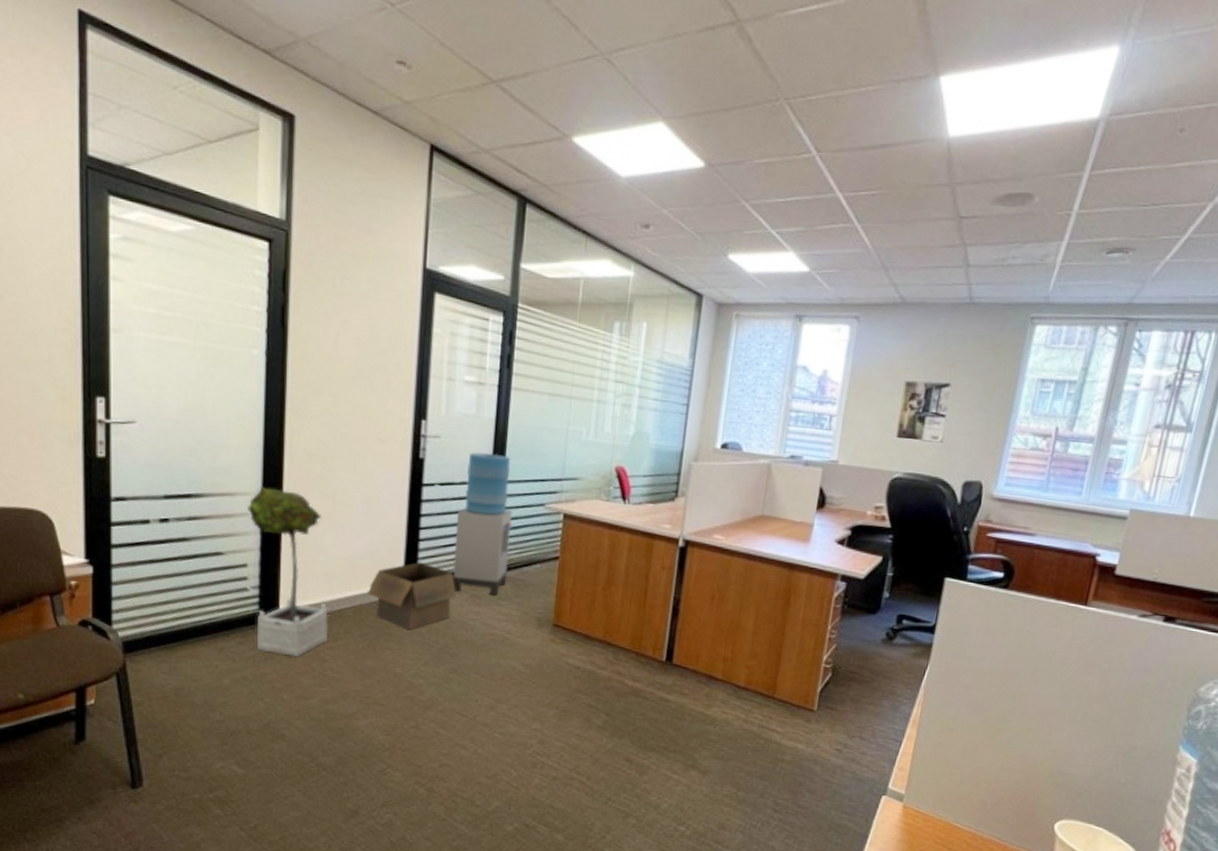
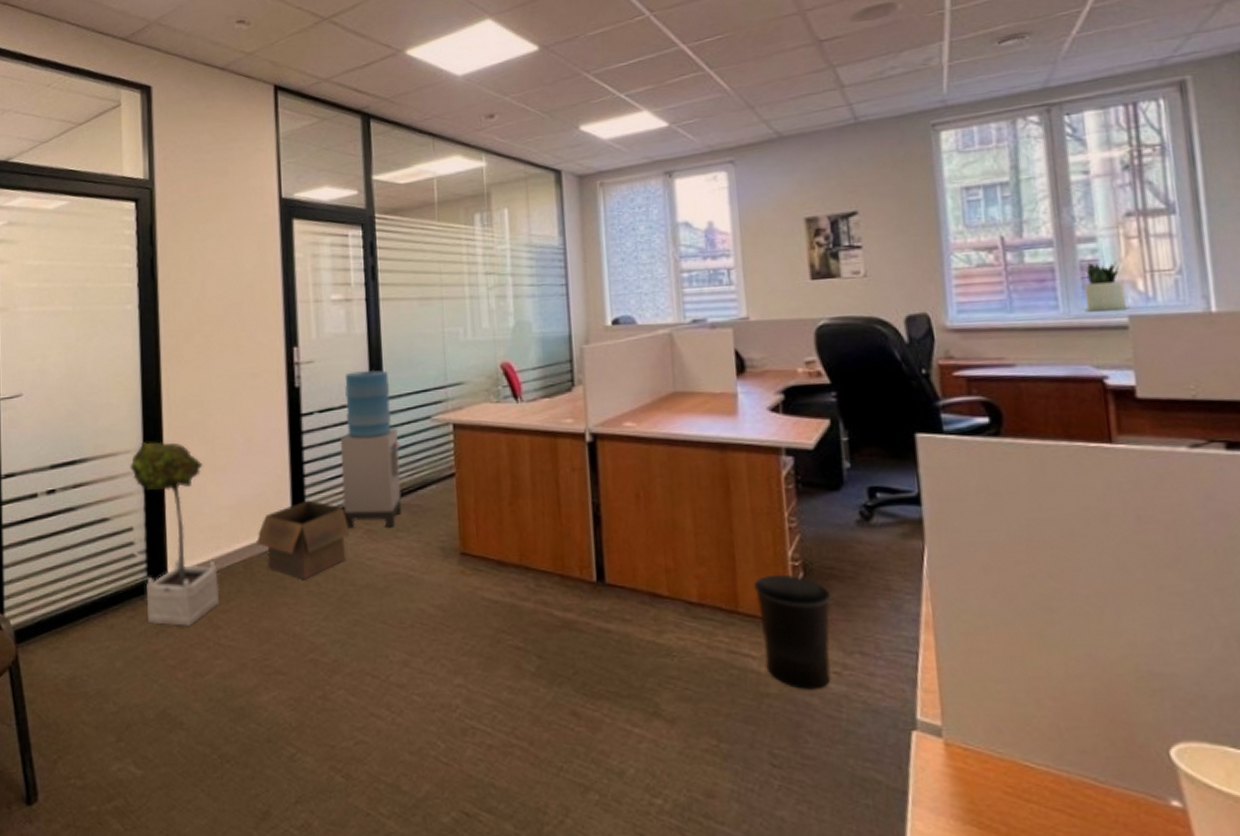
waste bin: none [786,672,849,760] -> present [753,574,832,689]
planter: none [1099,462,1138,505] -> present [1083,261,1132,313]

